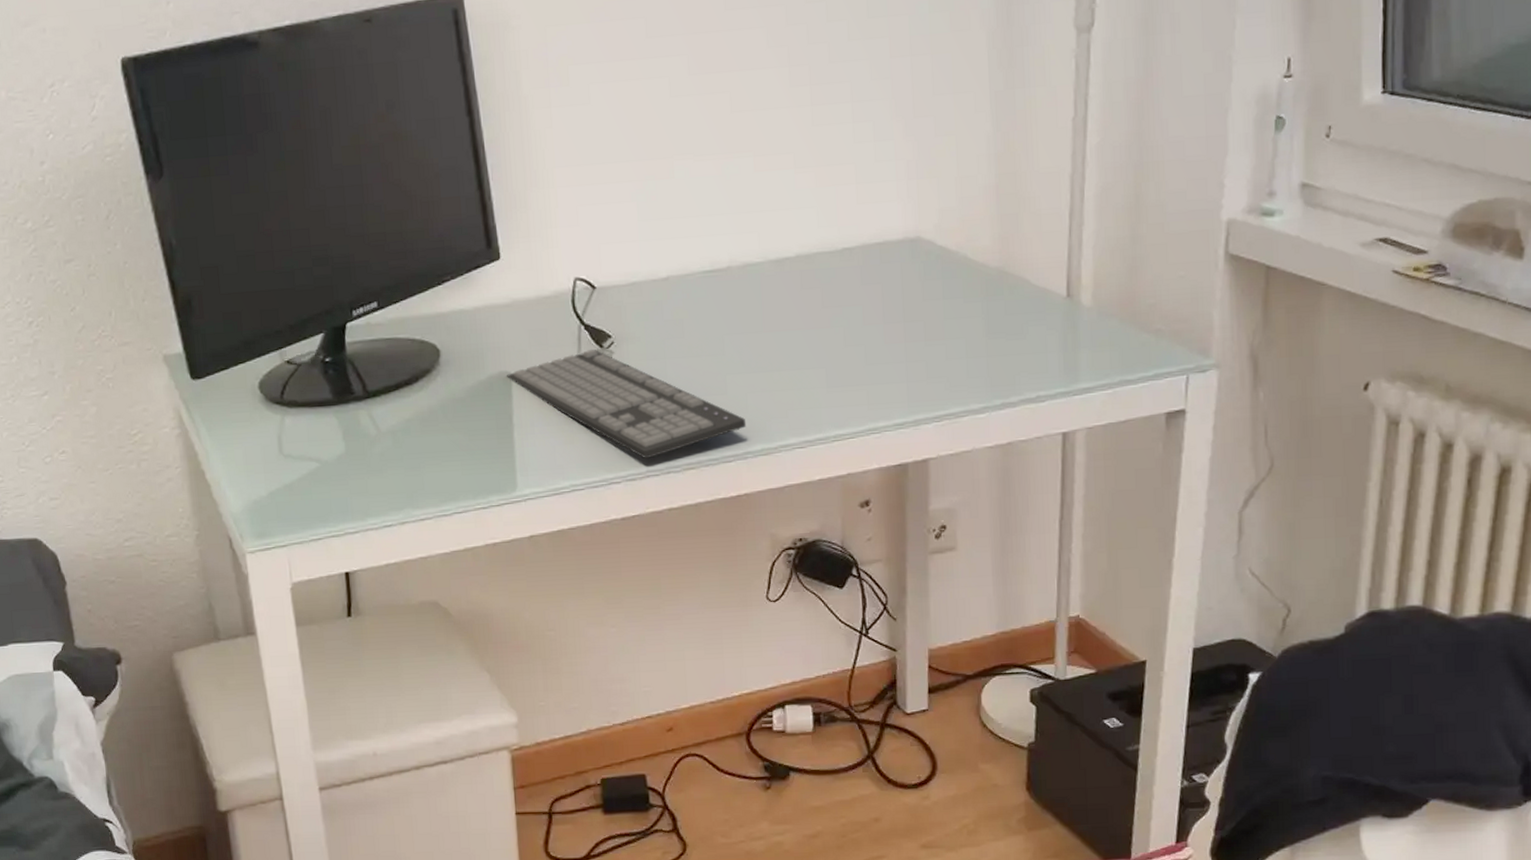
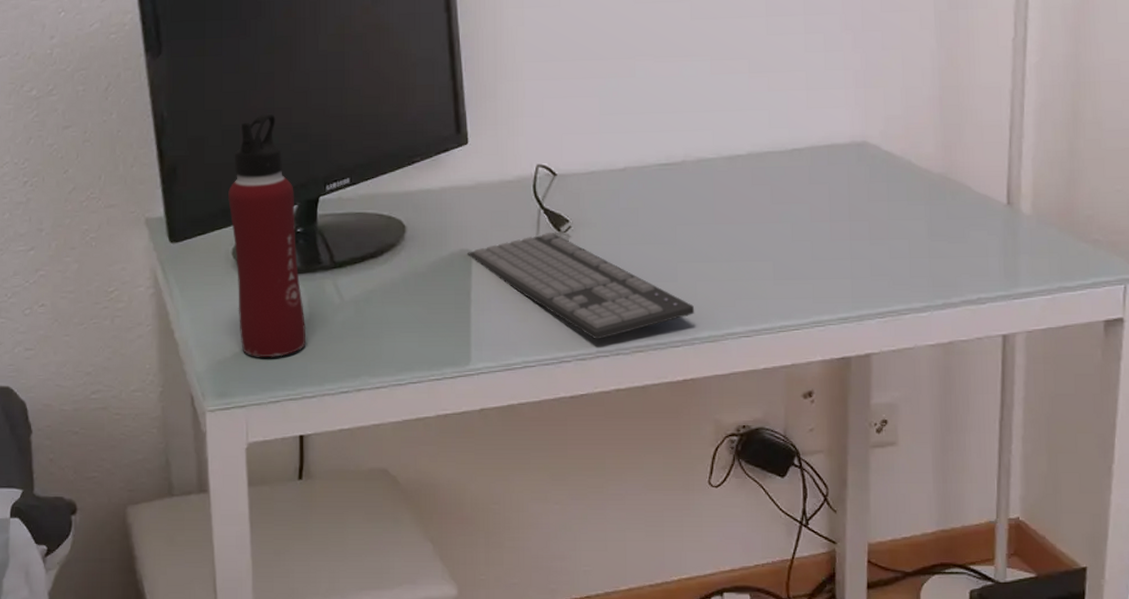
water bottle: none [249,236,344,495] -> present [228,113,305,357]

